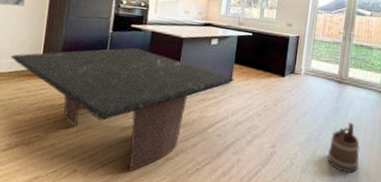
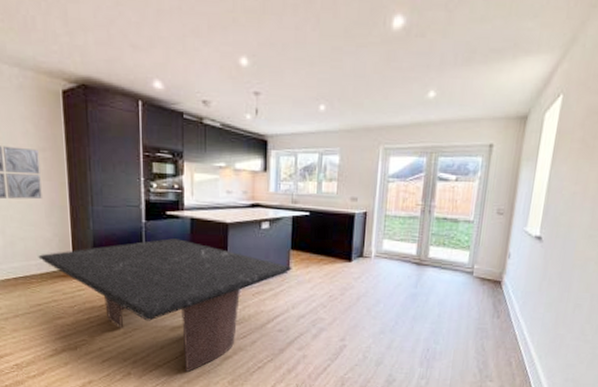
bucket: present [327,122,360,173] -> none [406,309,444,365]

